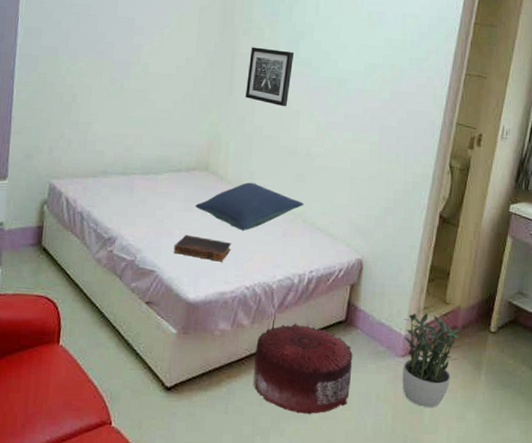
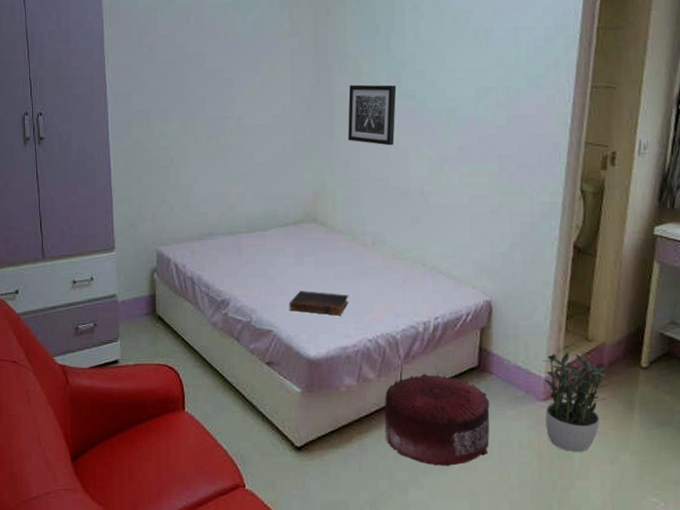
pillow: present [195,182,304,231] -> none [307,230,422,281]

